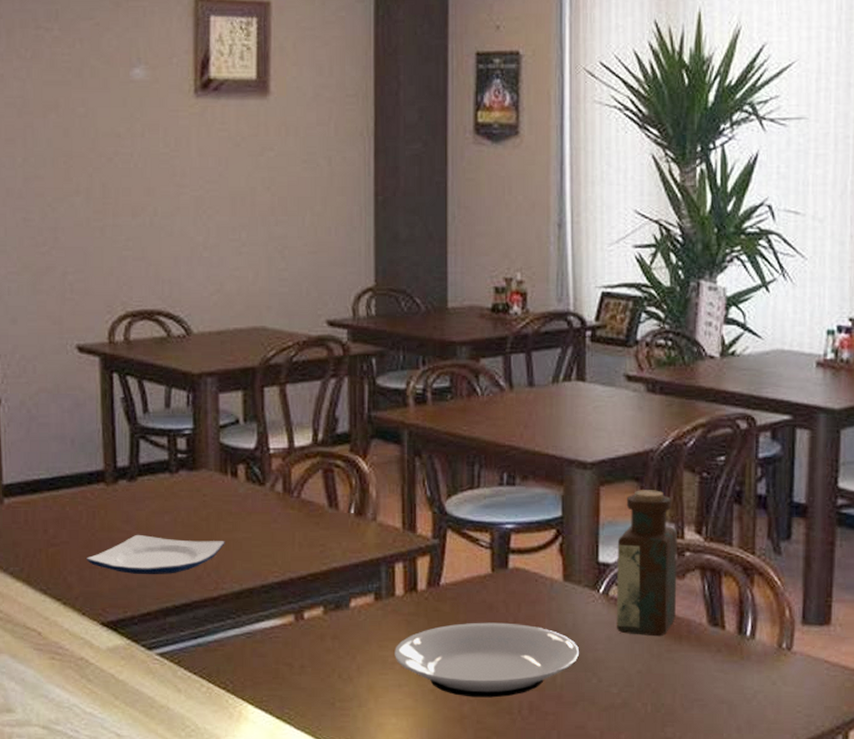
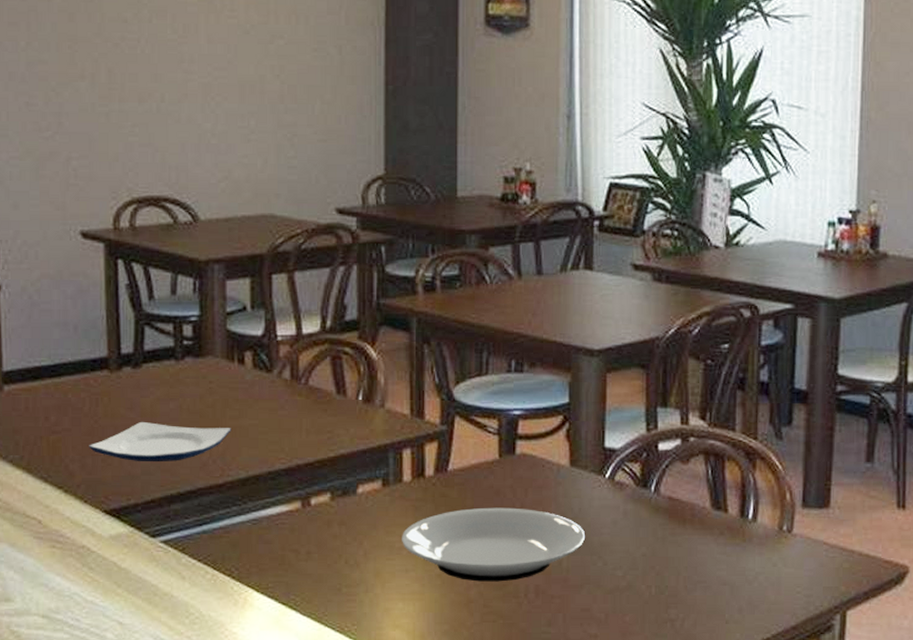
bottle: present [616,490,677,637] -> none [621,377,682,521]

